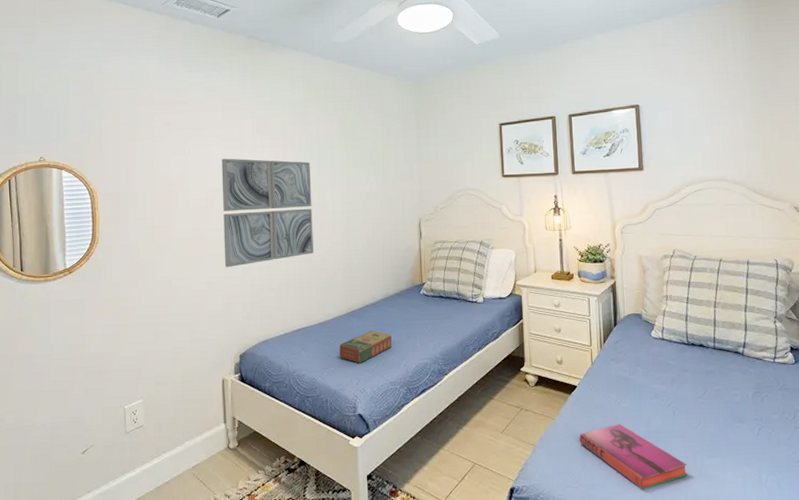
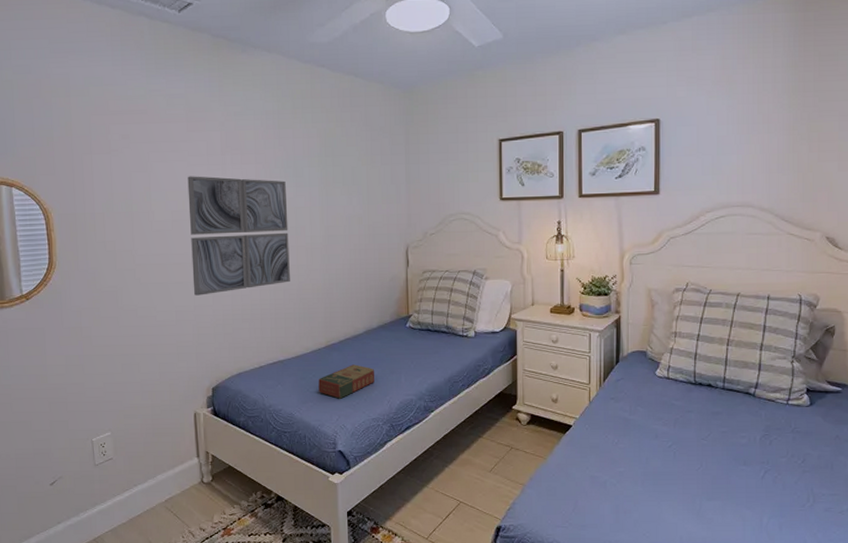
hardback book: present [579,424,688,490] -> none [572,465,685,531]

